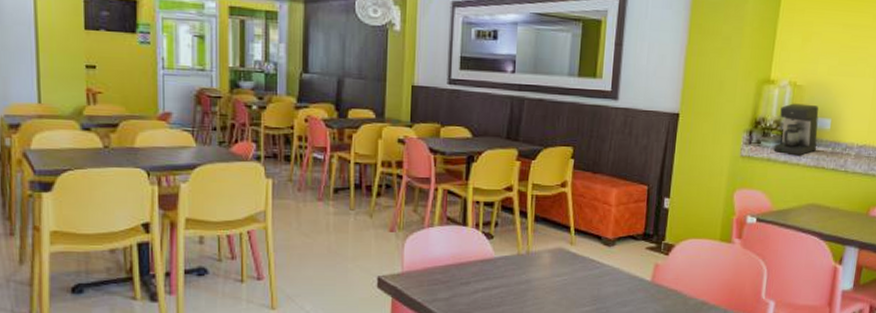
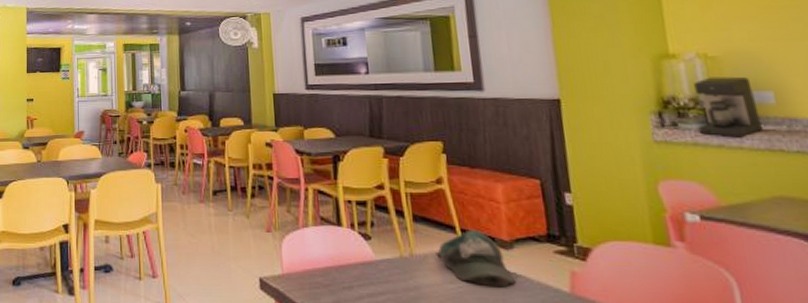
baseball cap: none [549,229,611,279] -> present [436,229,516,288]

